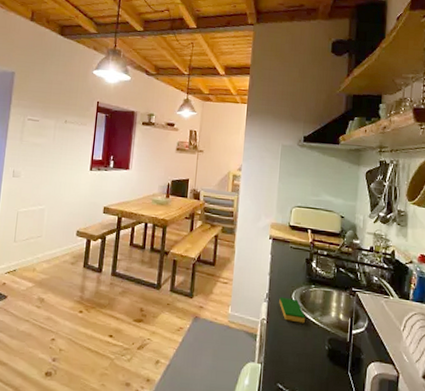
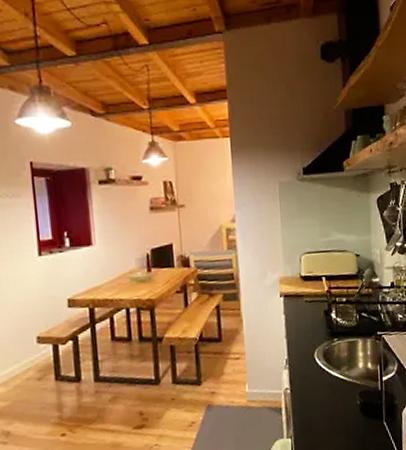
dish sponge: present [279,297,305,324] -> none [301,358,332,384]

